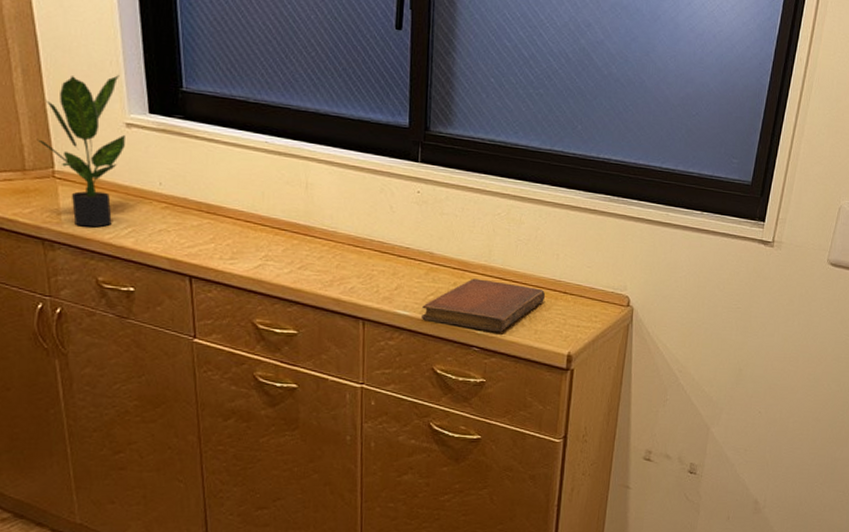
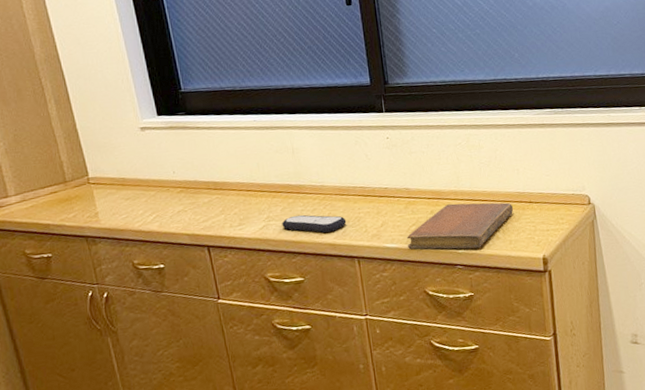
potted plant: present [36,74,125,228] -> none [72,88,142,221]
remote control: none [281,259,357,285] -> present [282,214,347,233]

